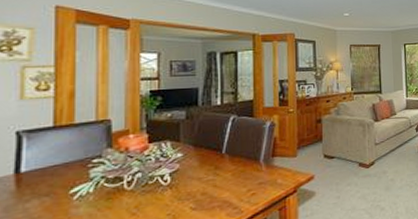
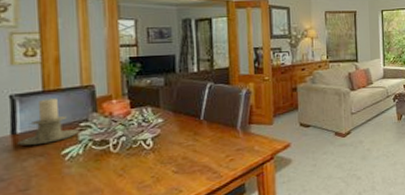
candle holder: none [21,134,91,186] -> present [17,98,79,146]

